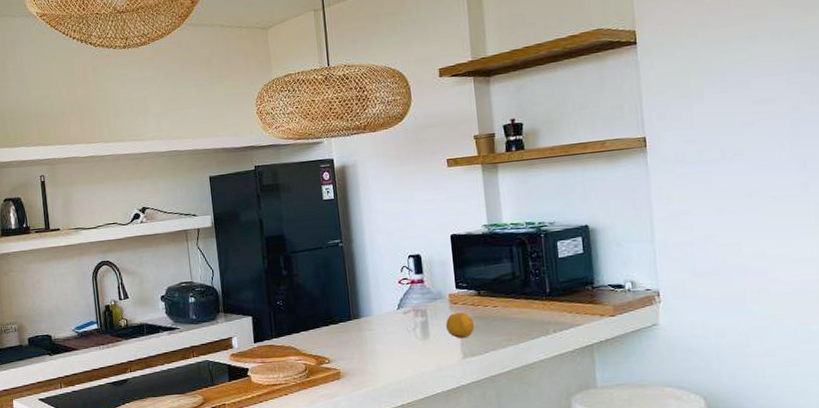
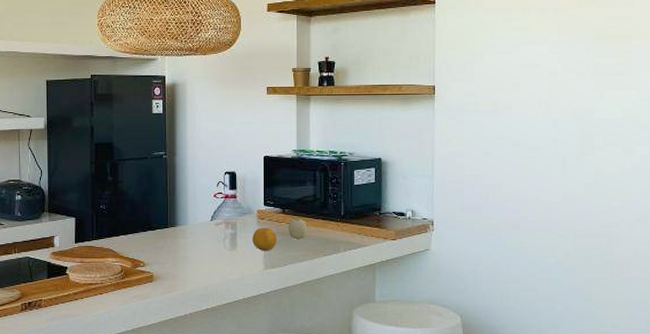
fruit: none [485,300,509,324] -> present [288,218,307,240]

